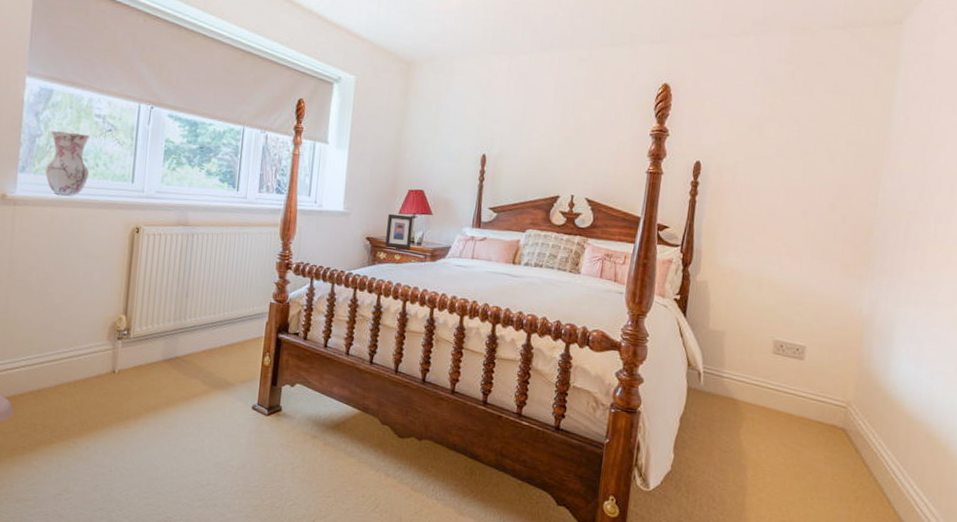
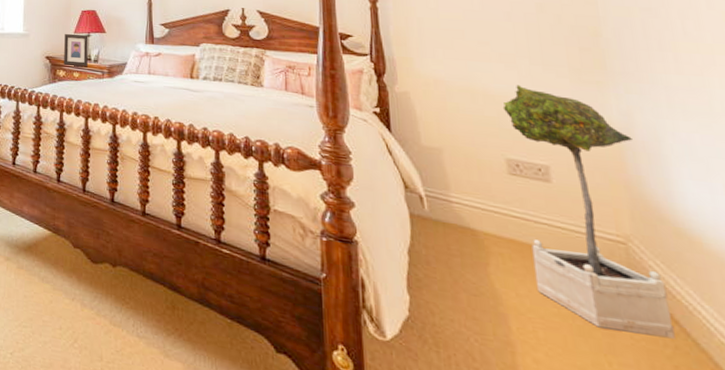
potted tree: none [773,276,873,478] -> present [502,84,675,339]

